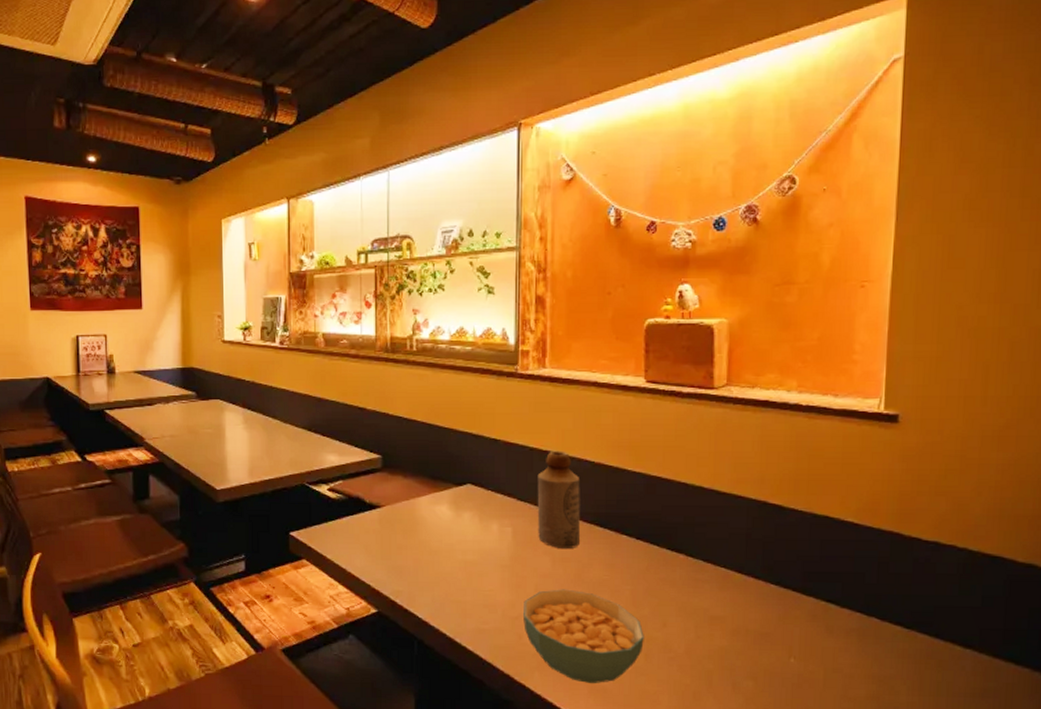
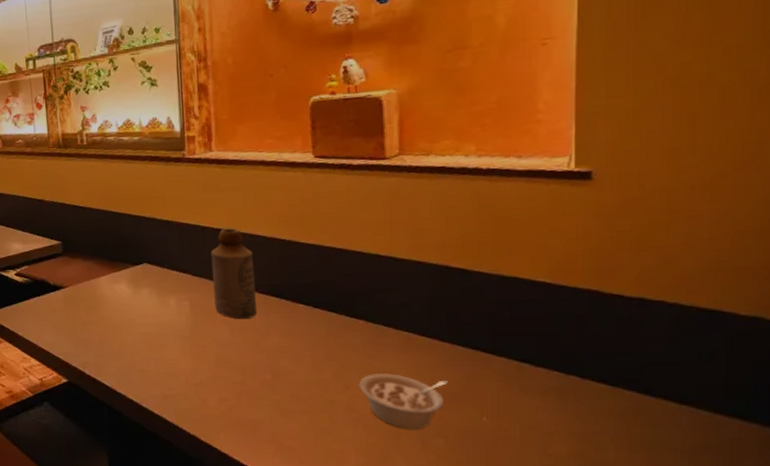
cereal bowl: present [523,589,644,683] -> none [205,356,327,443]
legume: none [675,610,760,671] -> present [358,372,448,430]

